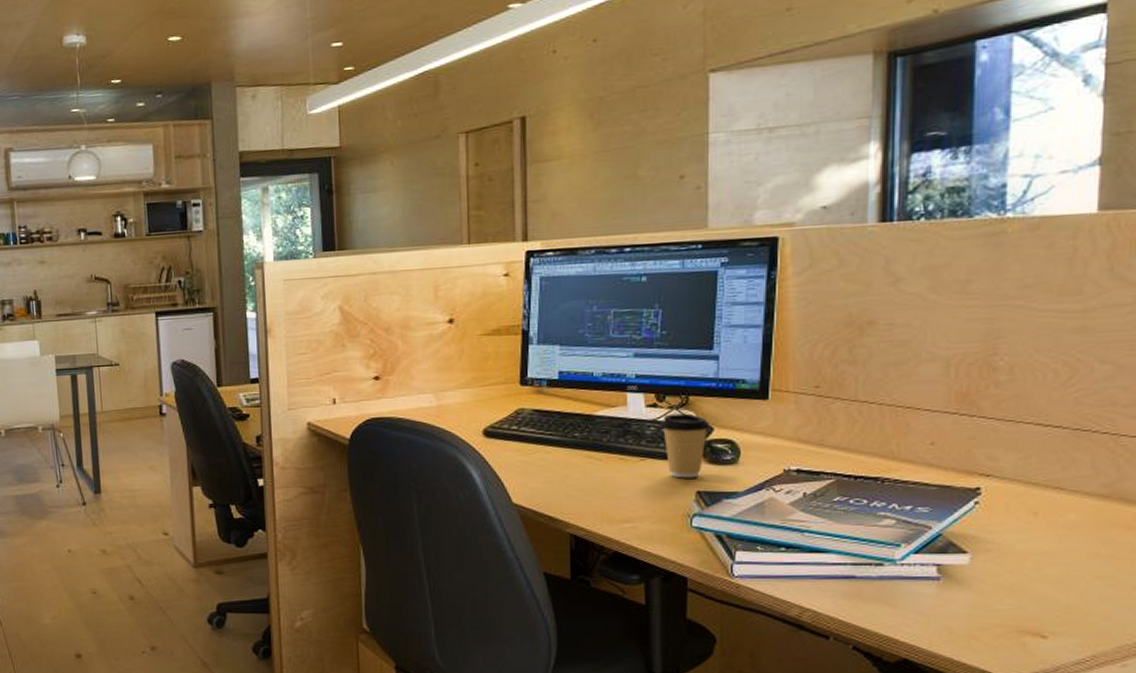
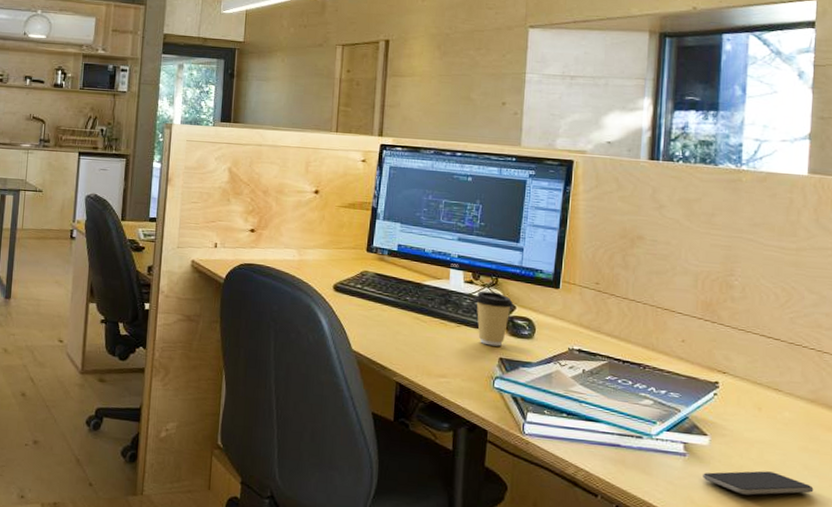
smartphone: none [963,587,1108,617] -> present [703,471,814,496]

